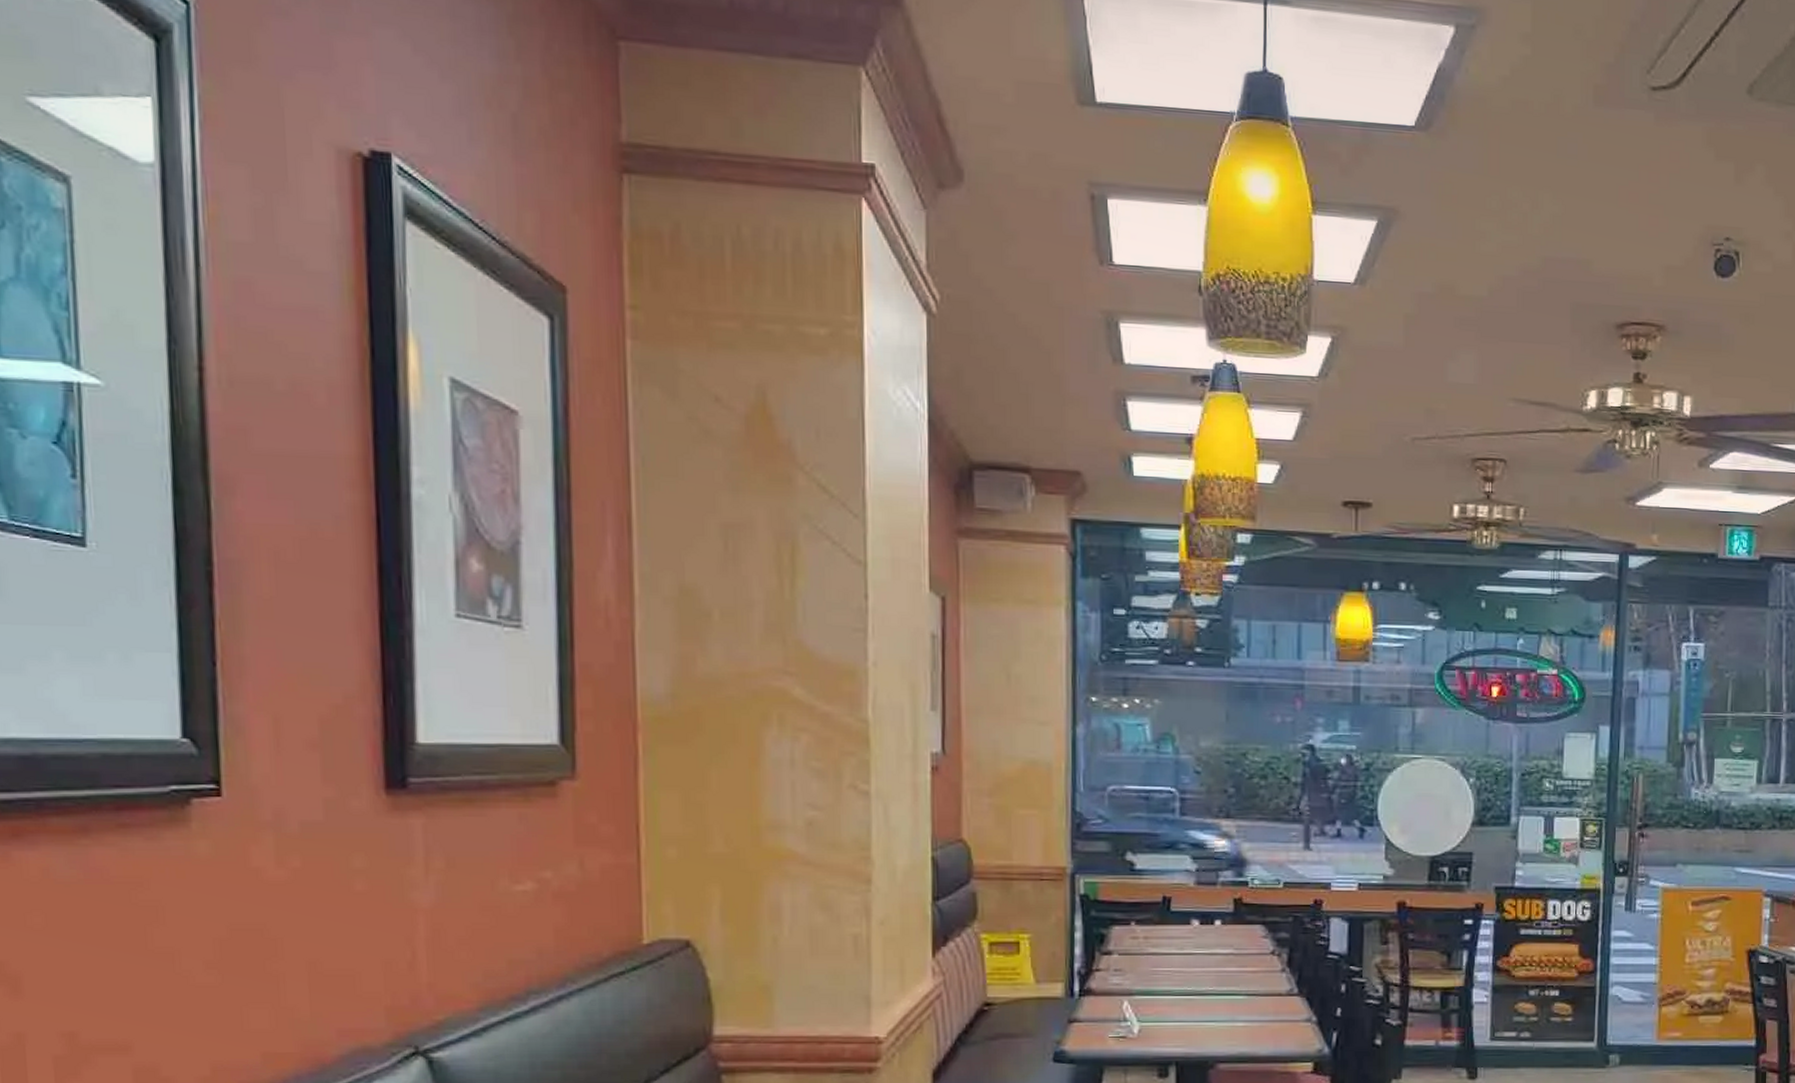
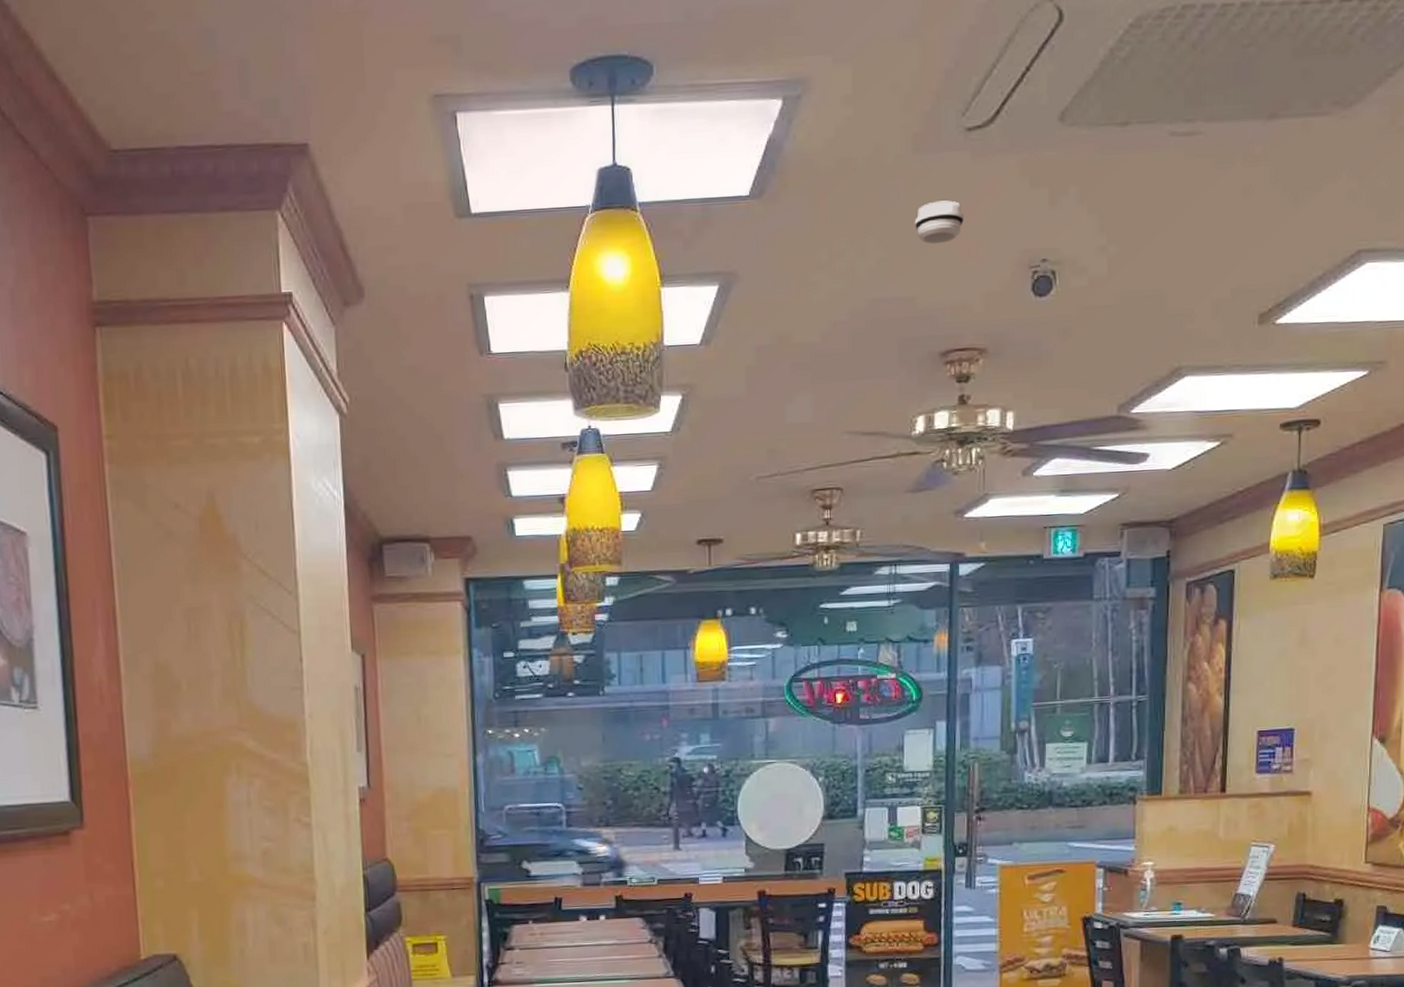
smoke detector: none [1593,160,1646,207] -> present [914,200,965,245]

